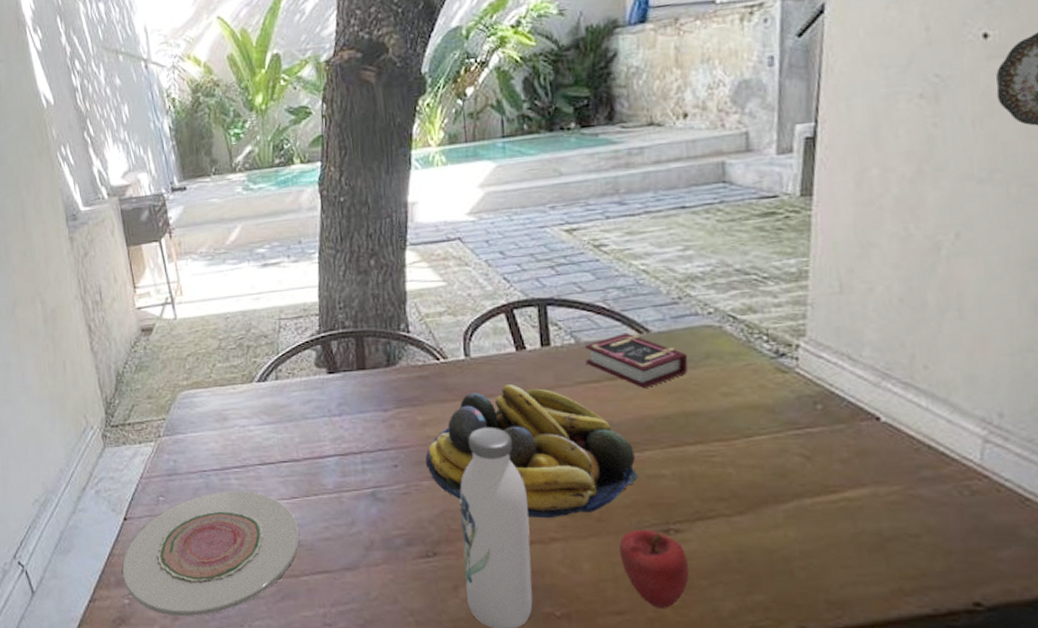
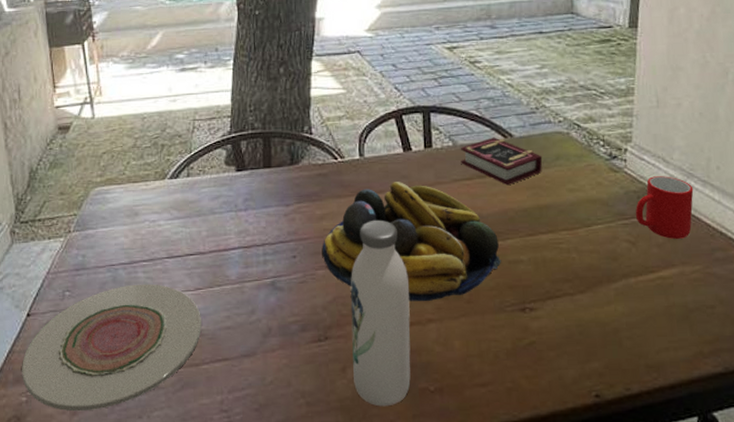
apple: present [619,530,689,610] -> none [485,309,540,380]
cup: none [810,377,891,453] -> present [635,176,694,239]

